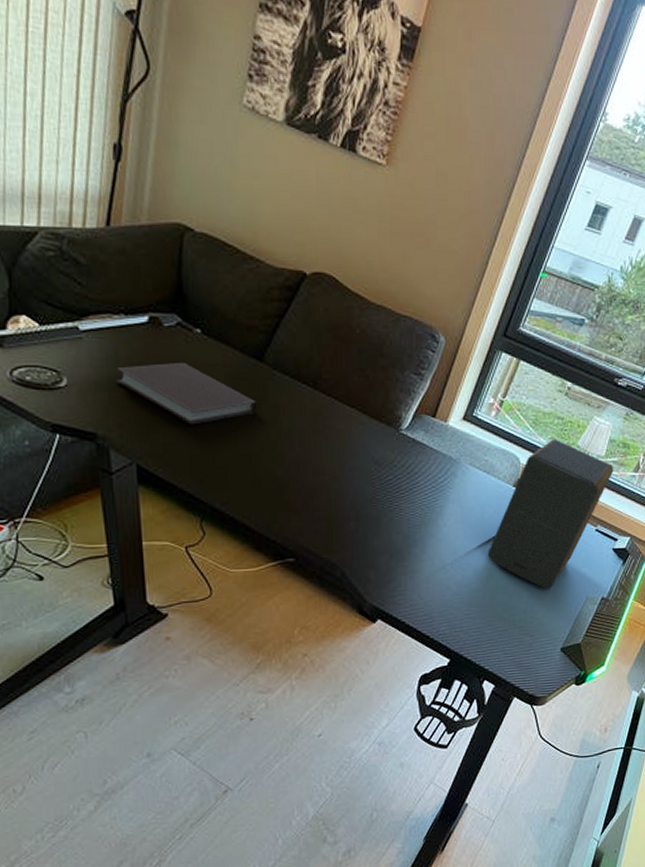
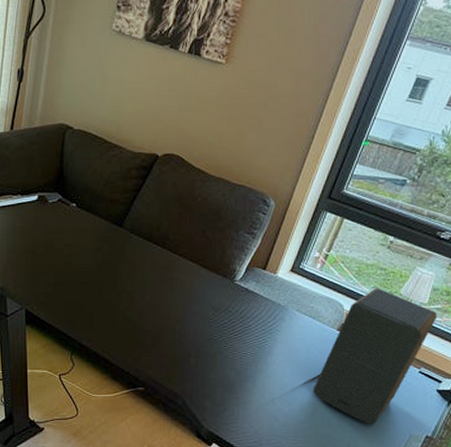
notebook: present [115,362,257,425] -> none [13,229,117,279]

